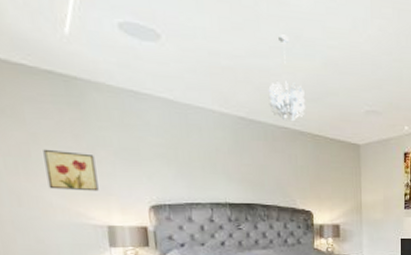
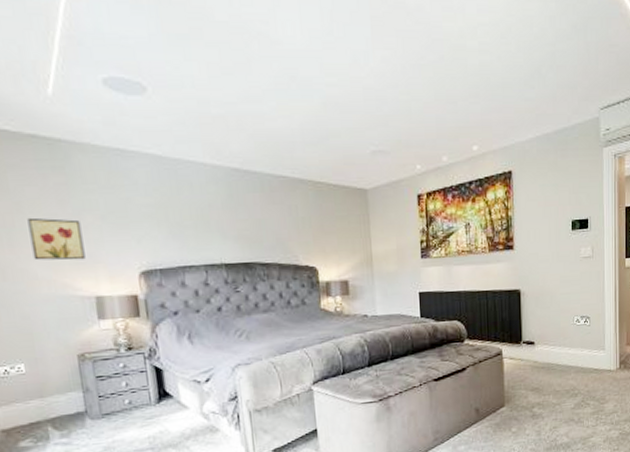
chandelier: present [268,34,306,121] -> none [263,76,306,169]

